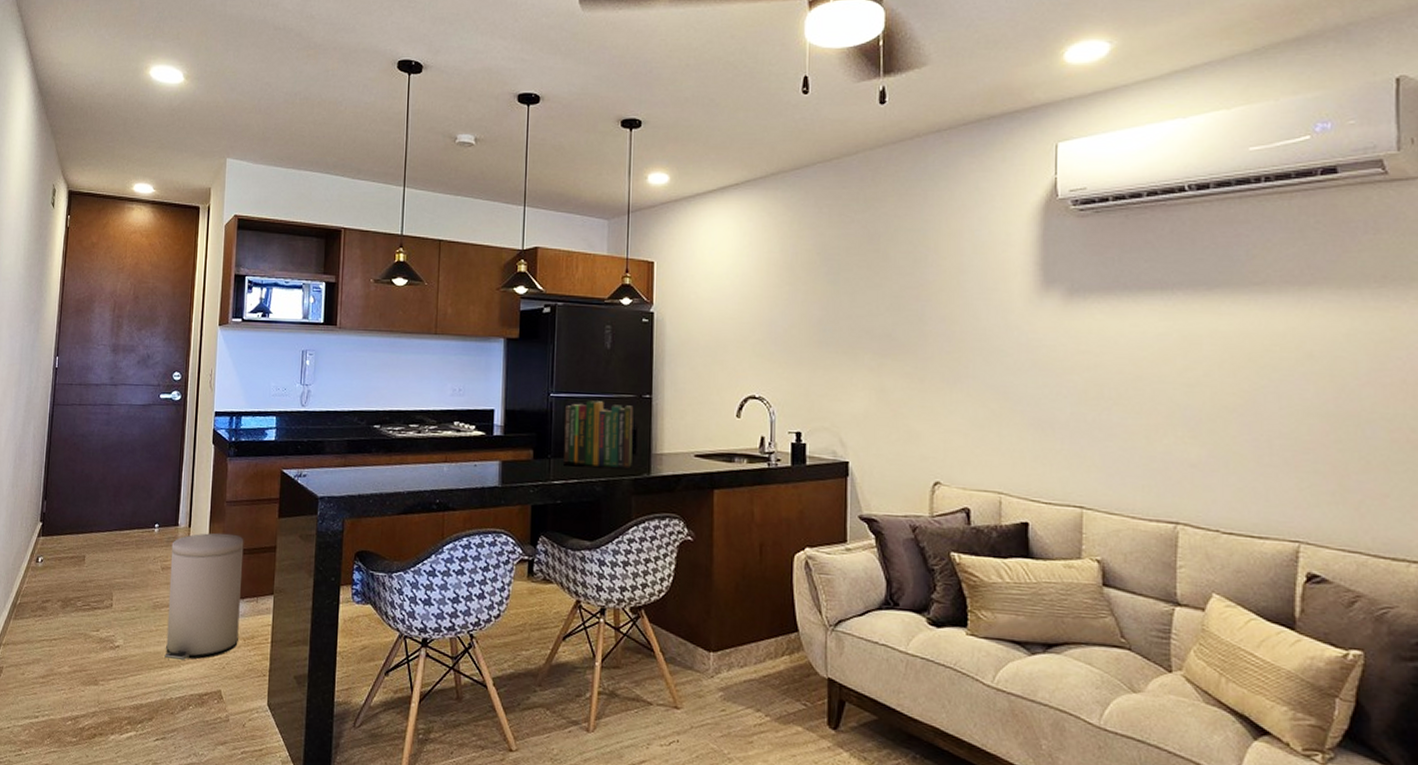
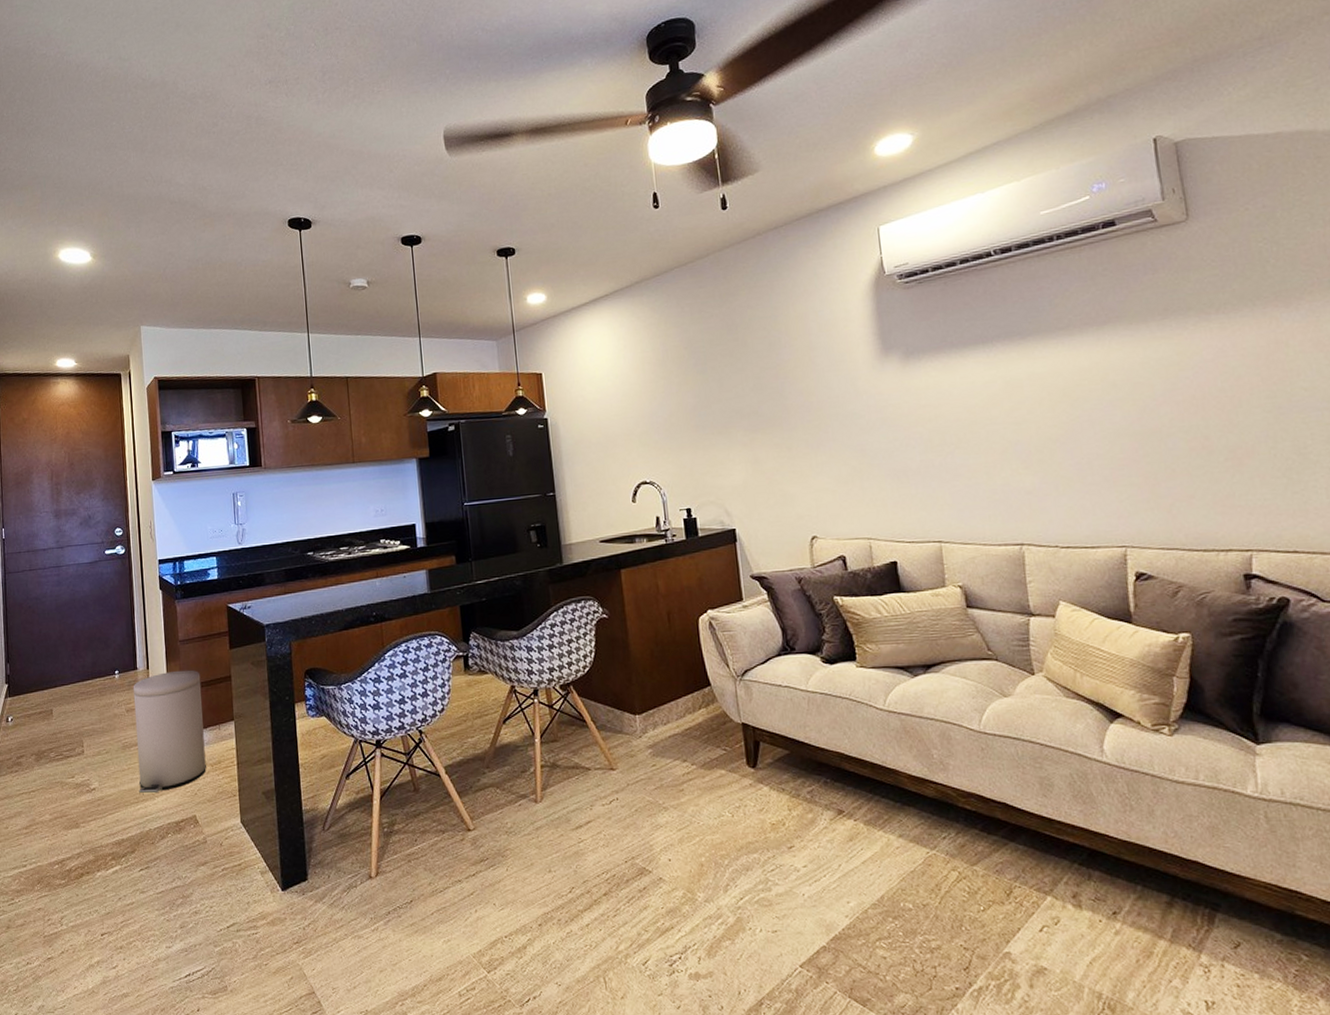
books: present [563,400,634,468] -> none [478,504,545,566]

